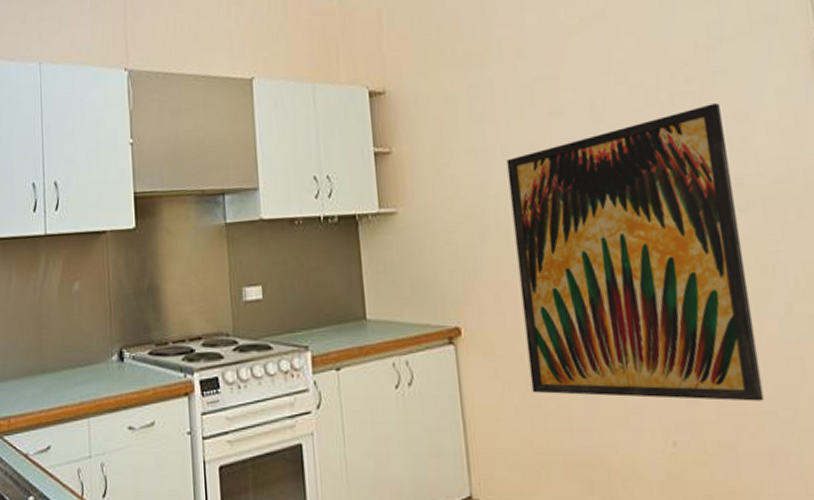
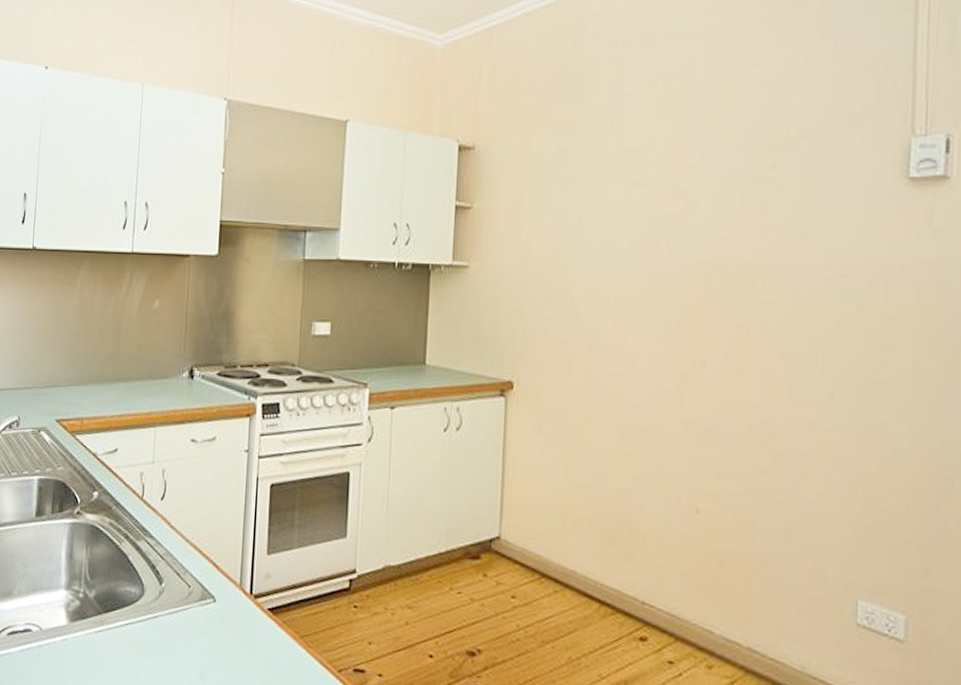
wall art: present [506,103,765,402] -> none [572,192,801,481]

